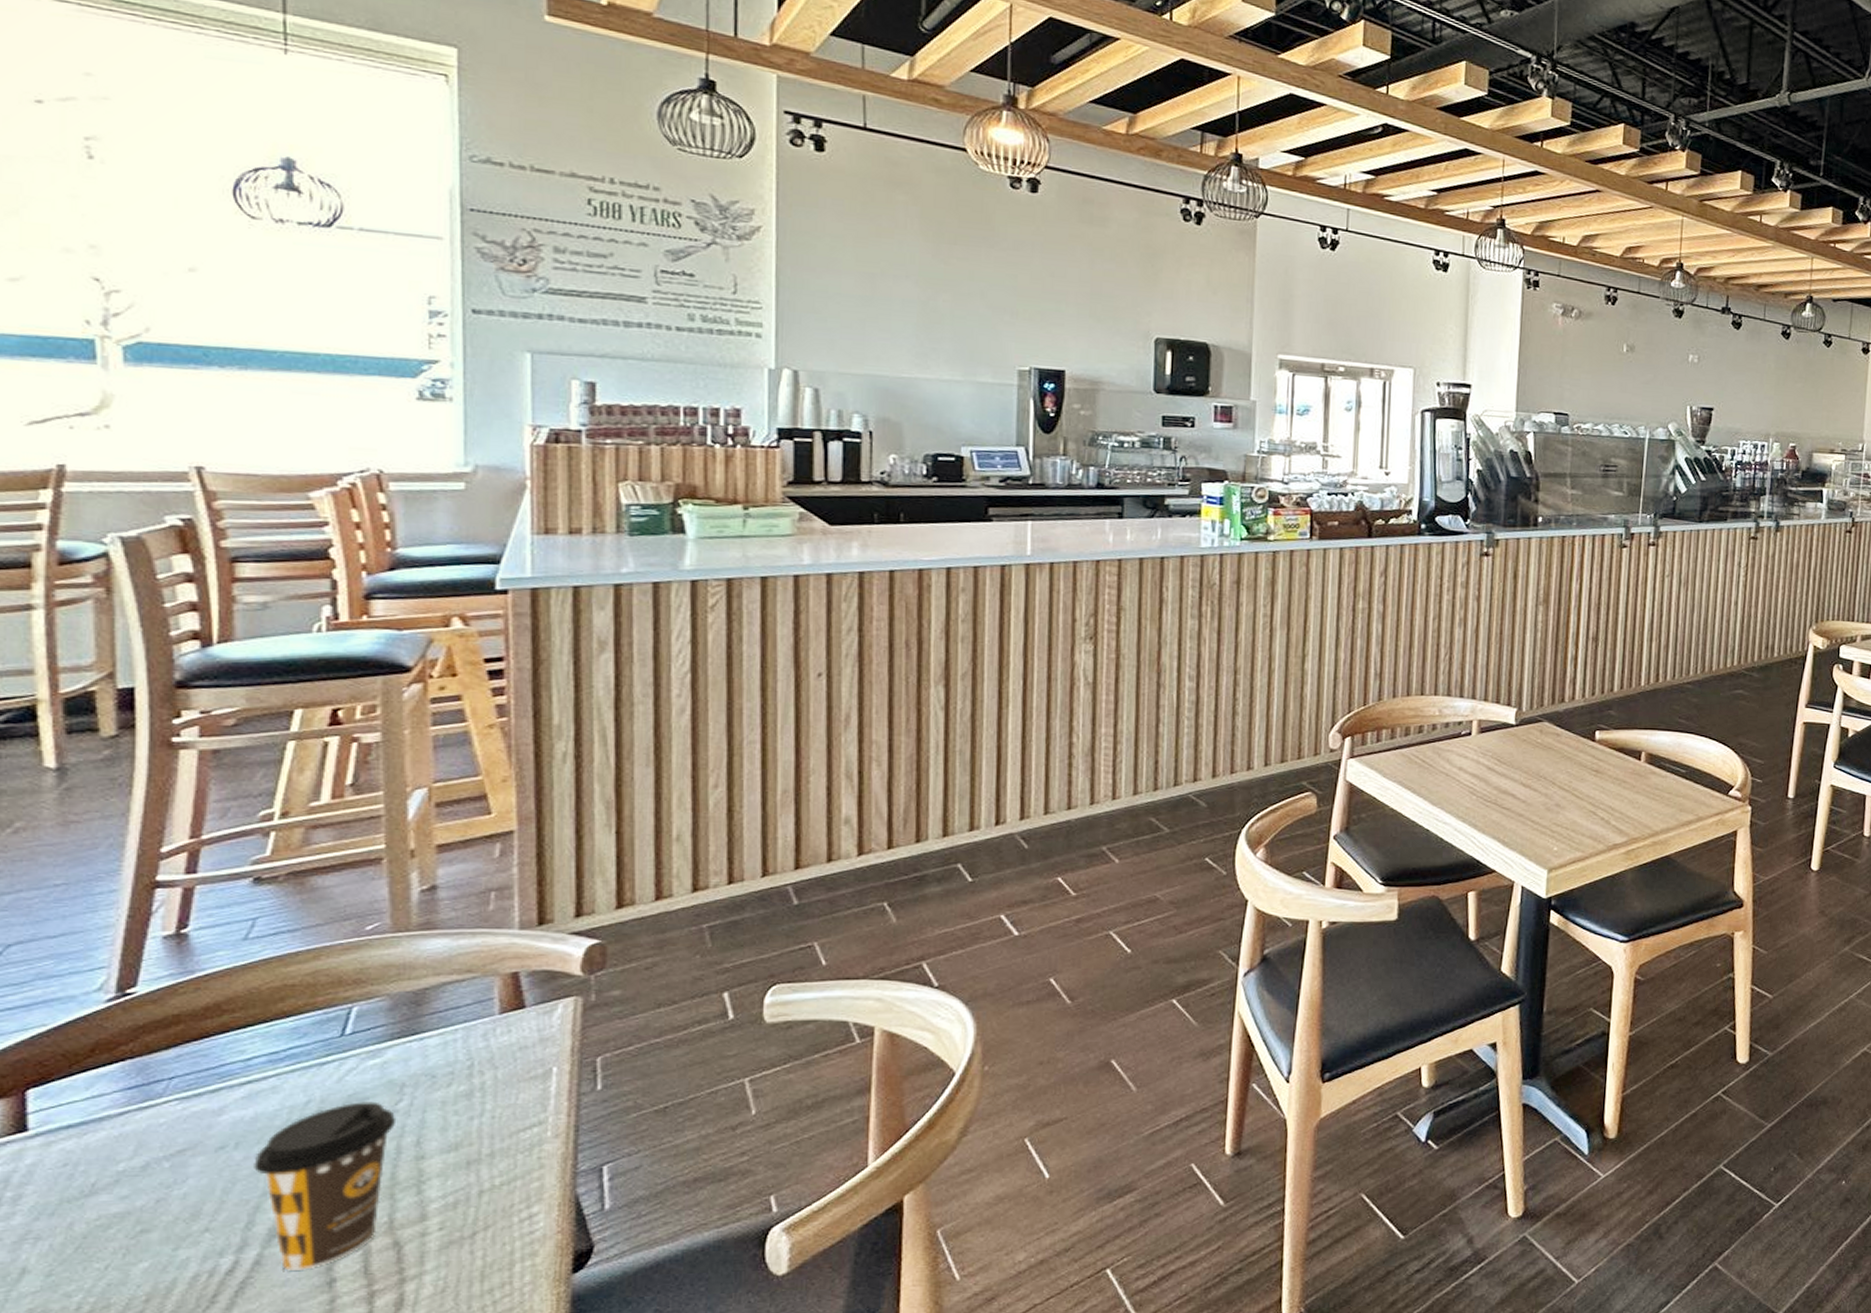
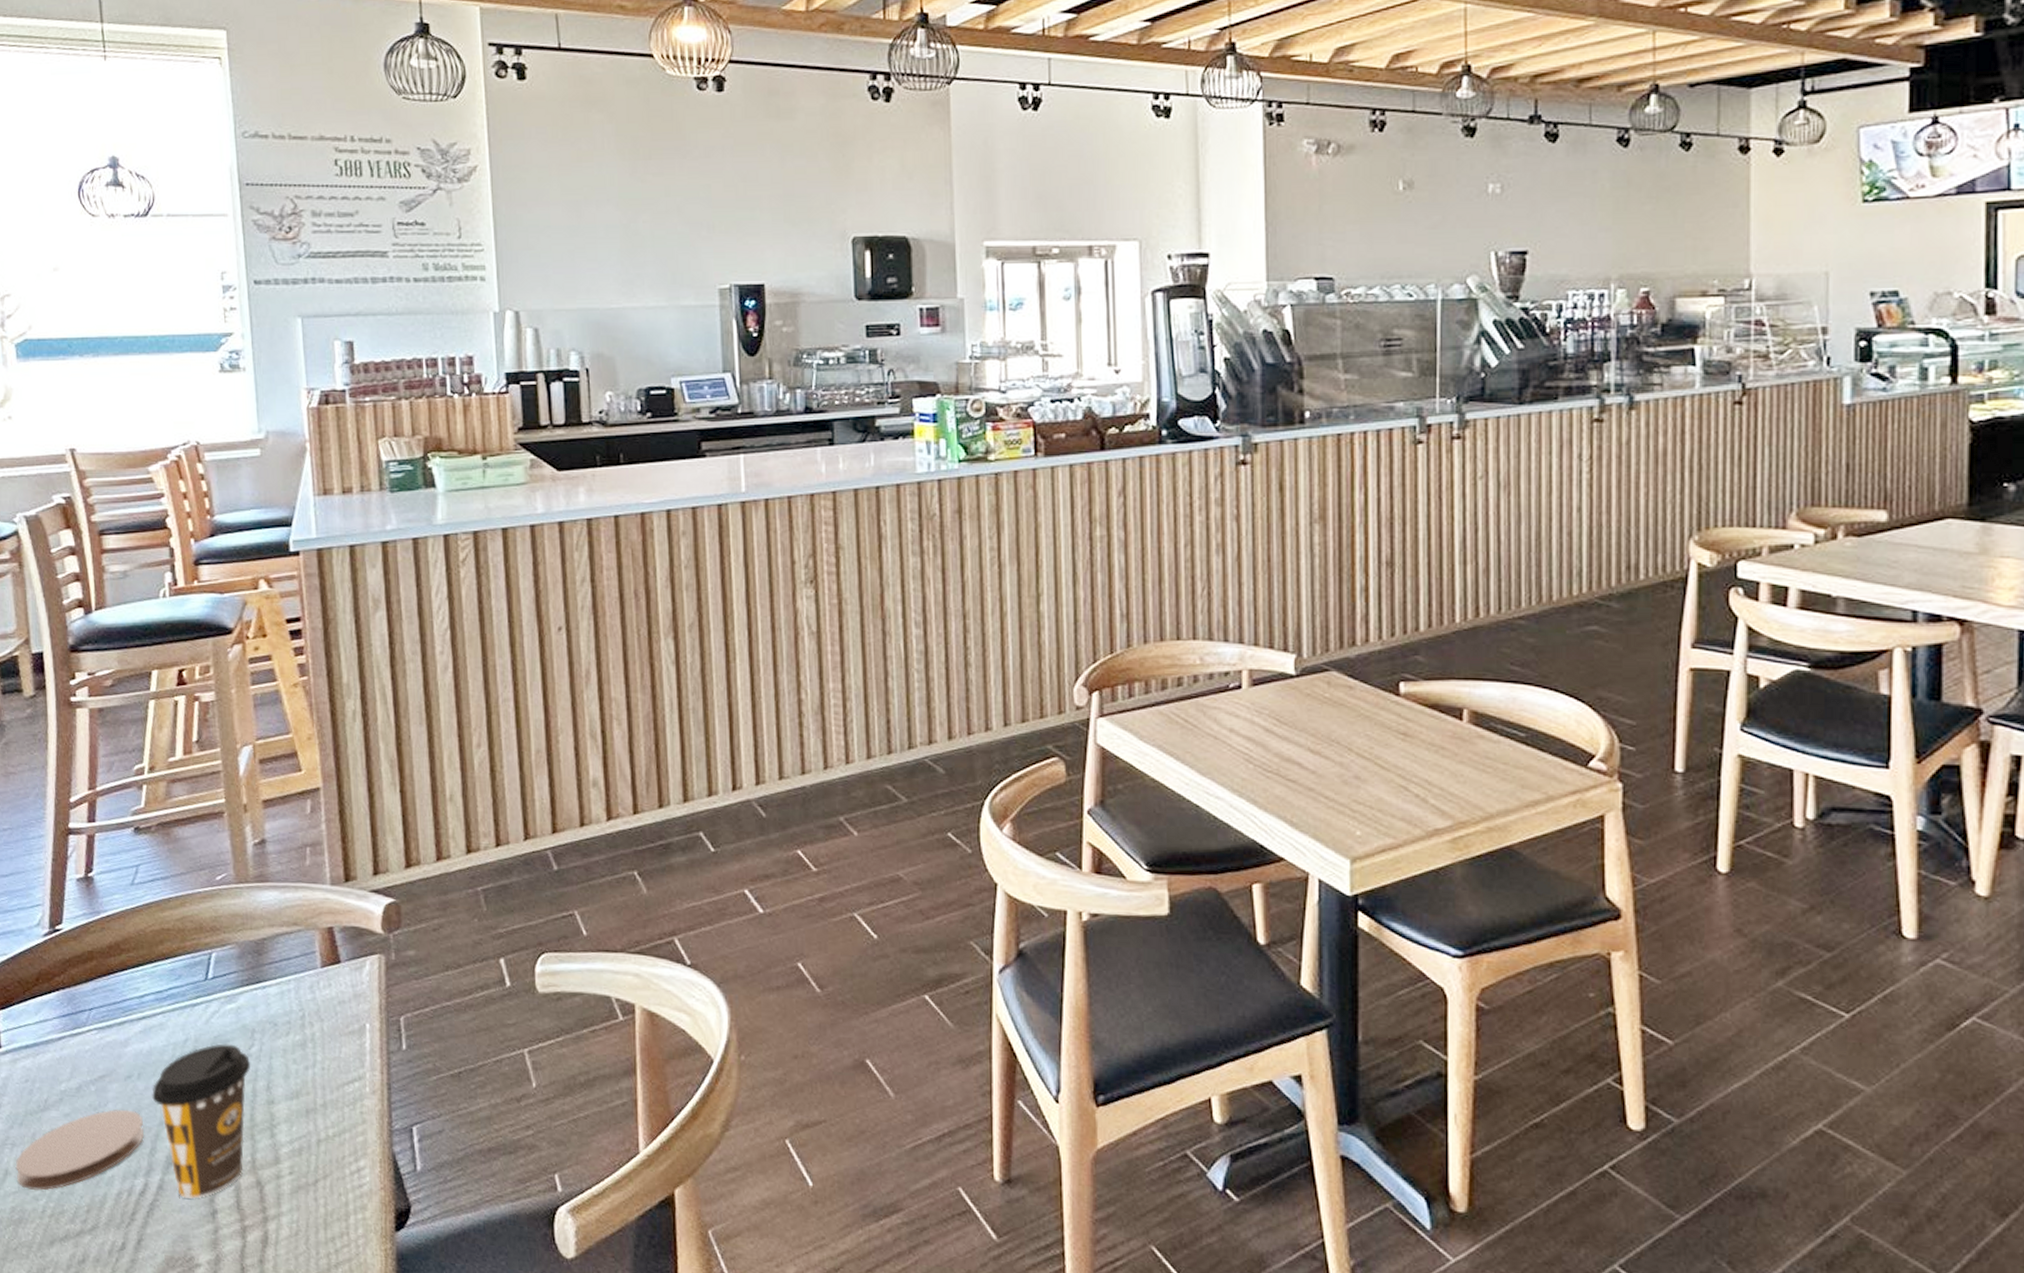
coaster: none [38,1183,239,1287] -> present [15,1108,144,1191]

